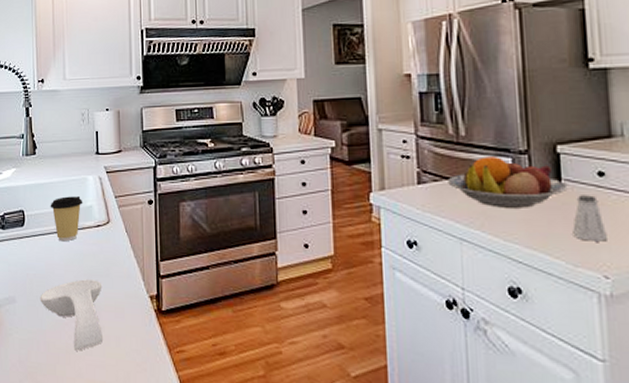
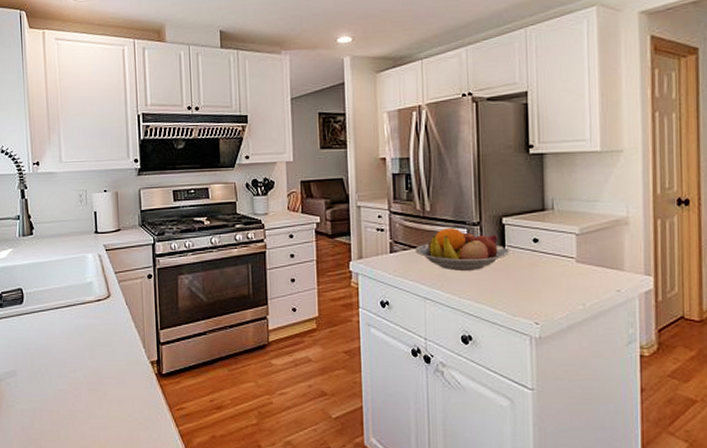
spoon rest: present [40,279,104,351] -> none [41,350,107,416]
coffee cup: present [50,196,83,242] -> none [49,273,83,317]
saltshaker: present [572,195,607,242] -> none [512,258,538,295]

